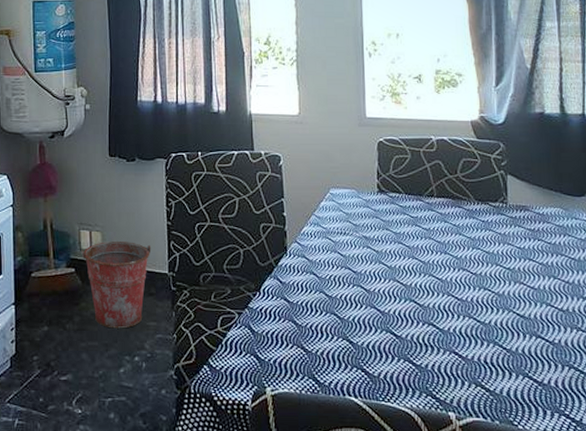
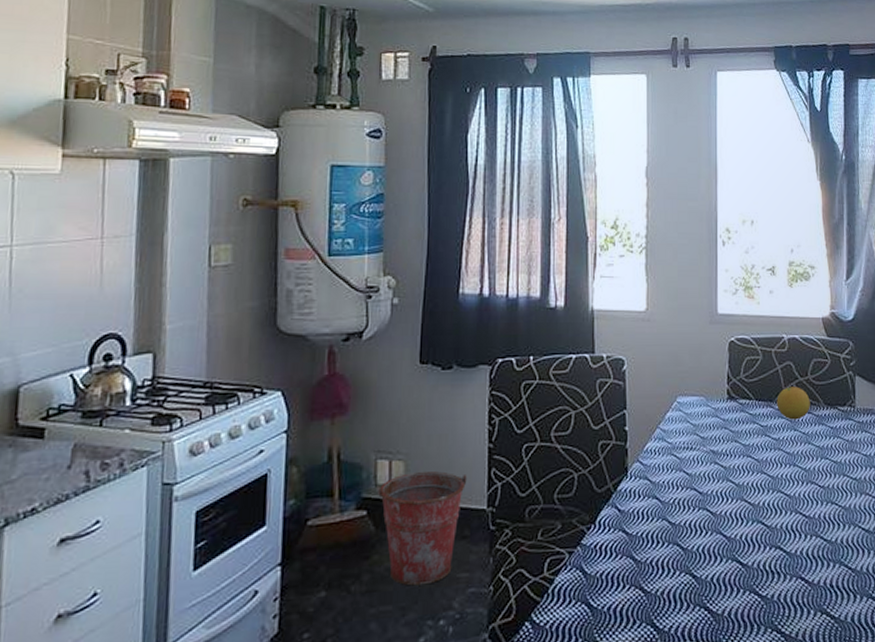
fruit: none [426,183,461,213] -> present [776,386,810,420]

